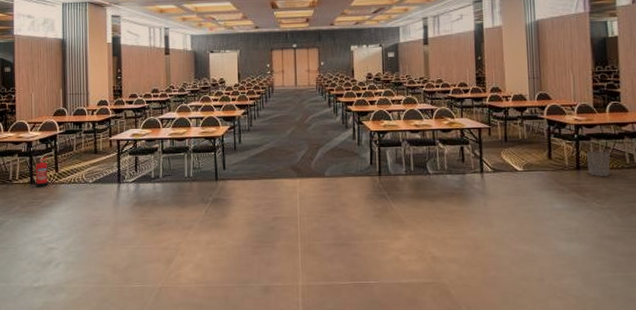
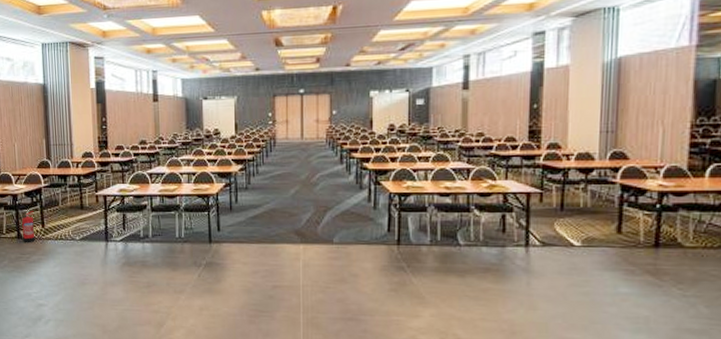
waste bin: present [586,150,610,176] -> none [670,224,704,257]

